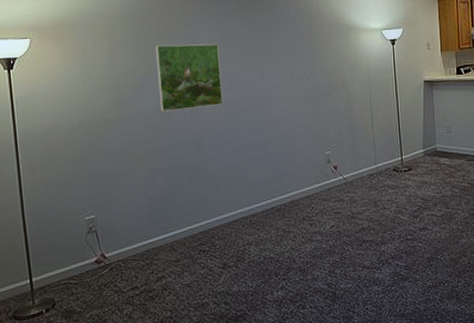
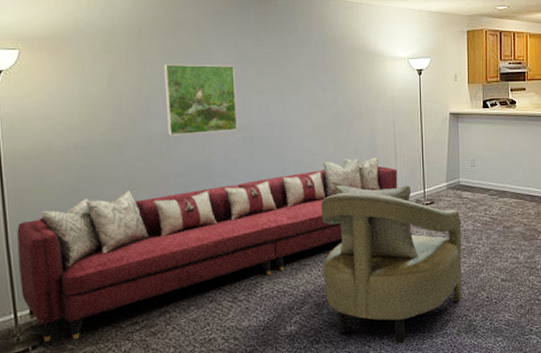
sofa: none [31,125,376,305] -> present [17,156,398,342]
armchair: none [302,150,444,310] -> present [320,181,463,344]

